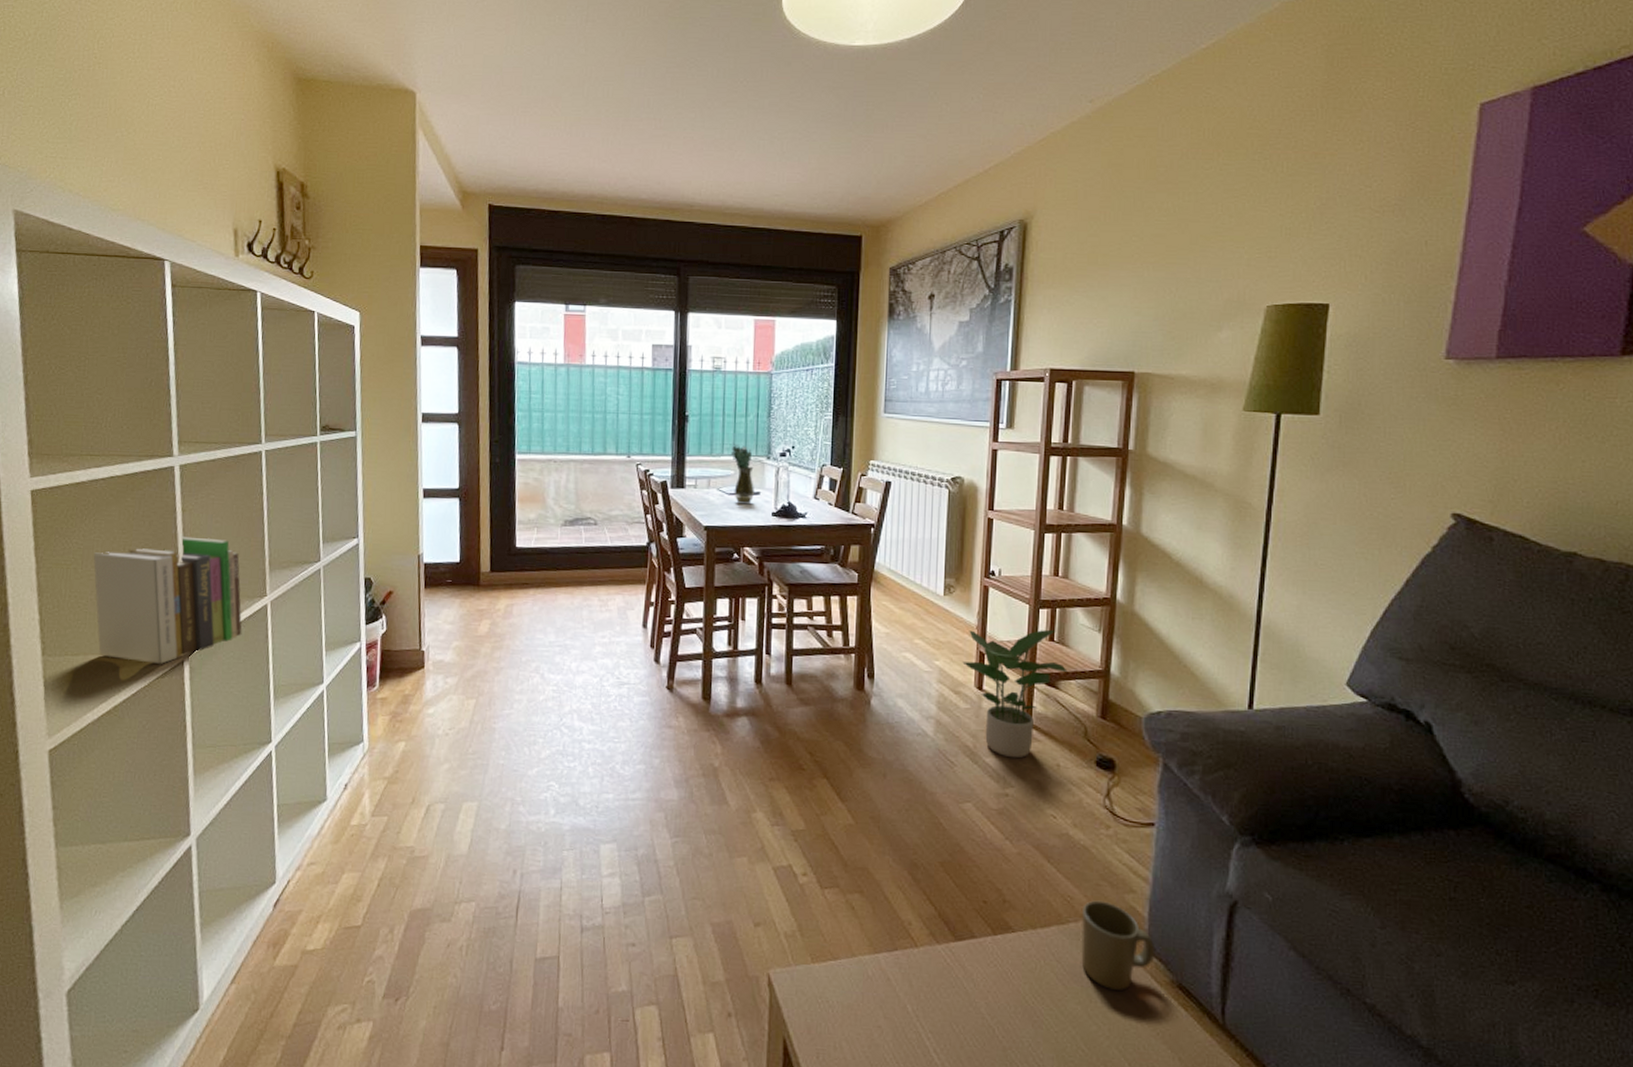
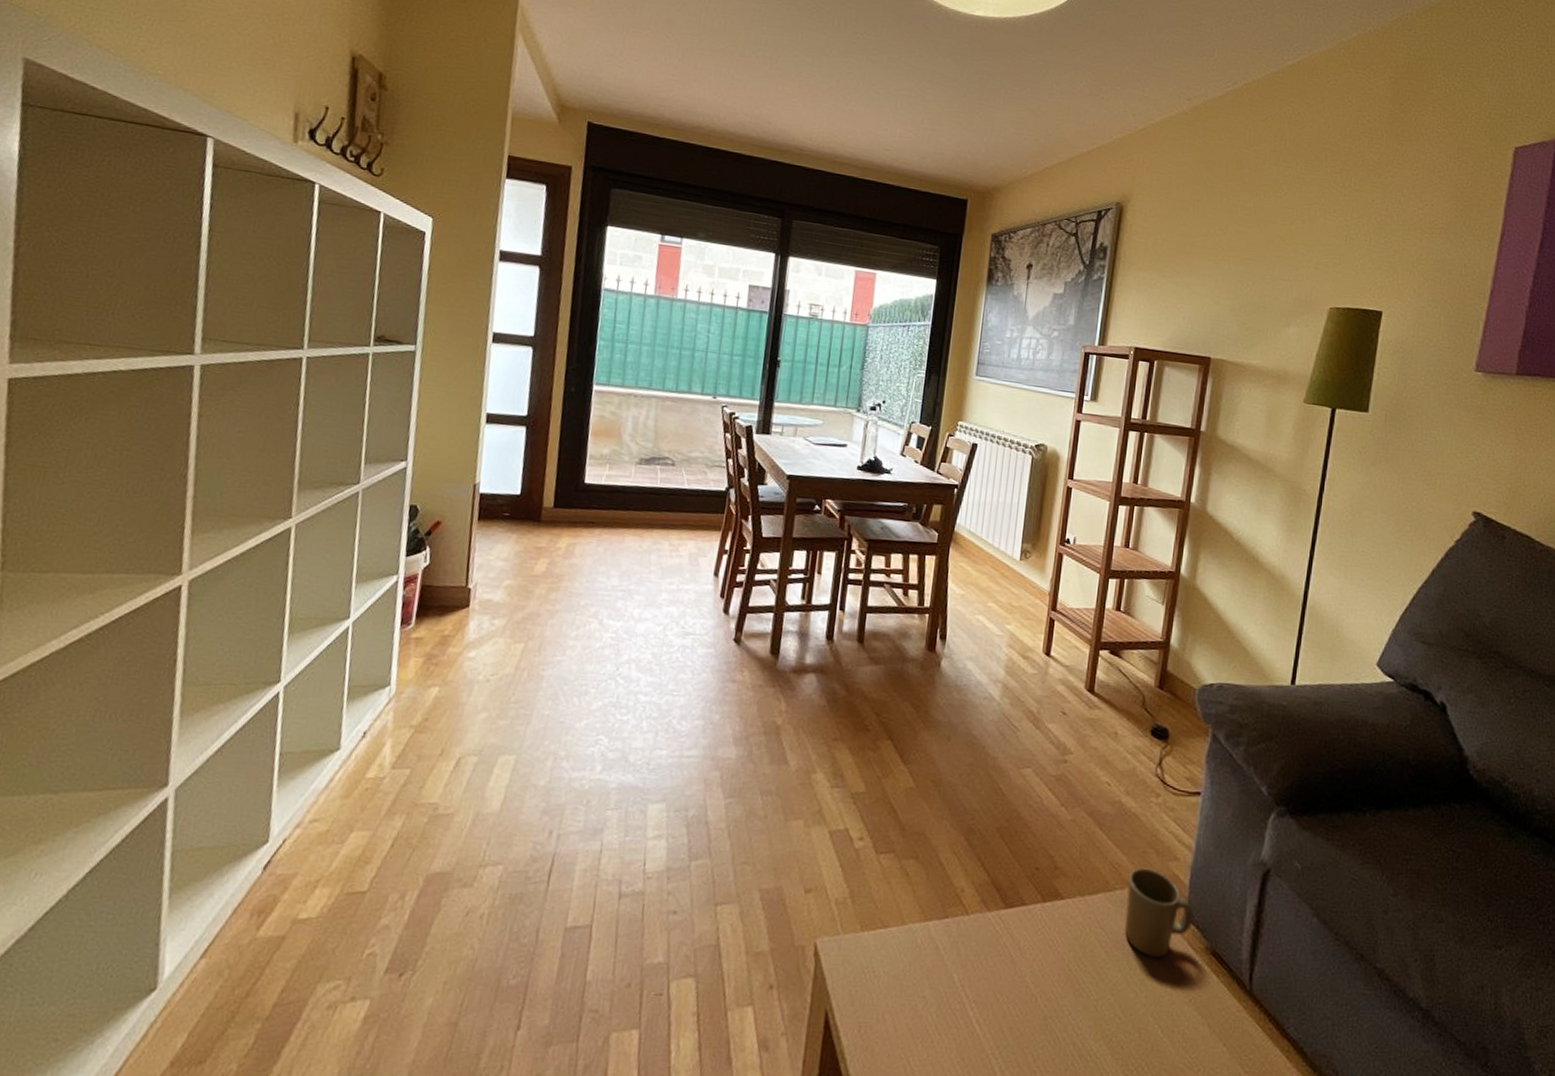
books: present [93,536,242,664] -> none [74,444,263,588]
vase: present [731,444,755,505] -> none [820,393,843,456]
potted plant: present [962,629,1068,758] -> none [1033,596,1131,725]

